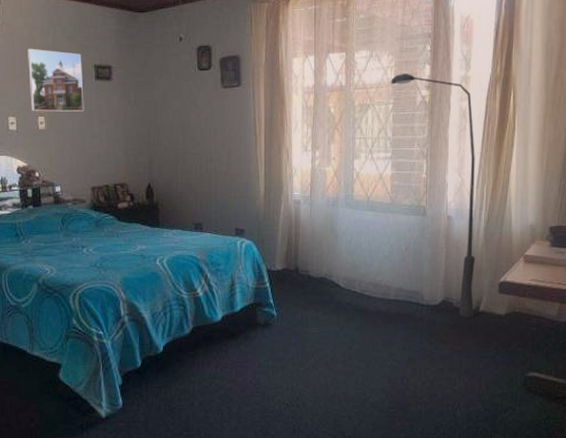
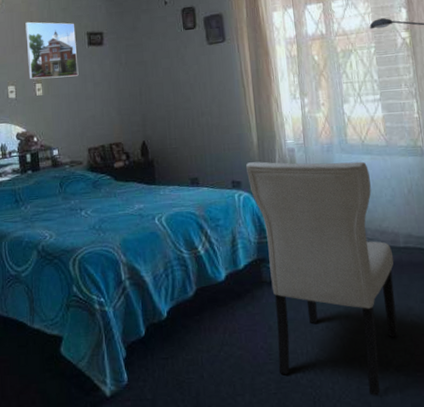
chair: none [251,211,383,427] -> present [246,161,398,396]

